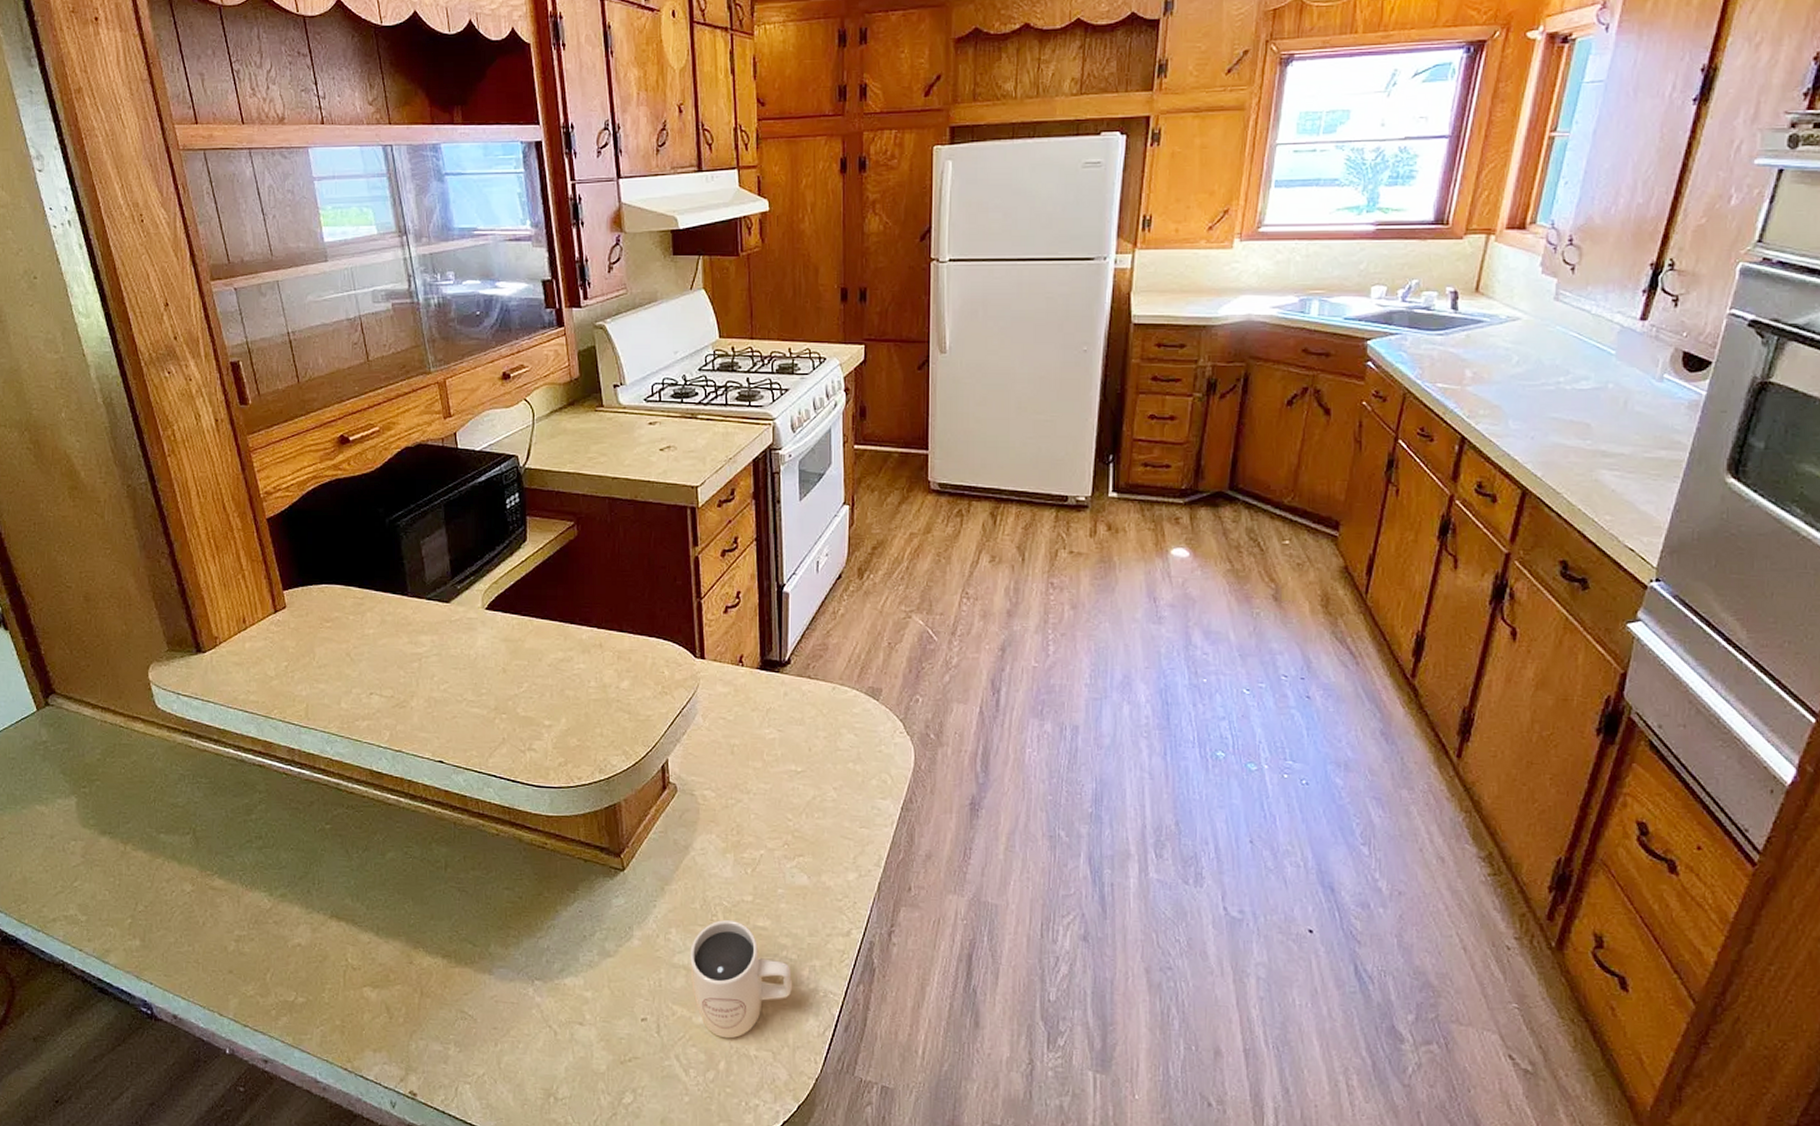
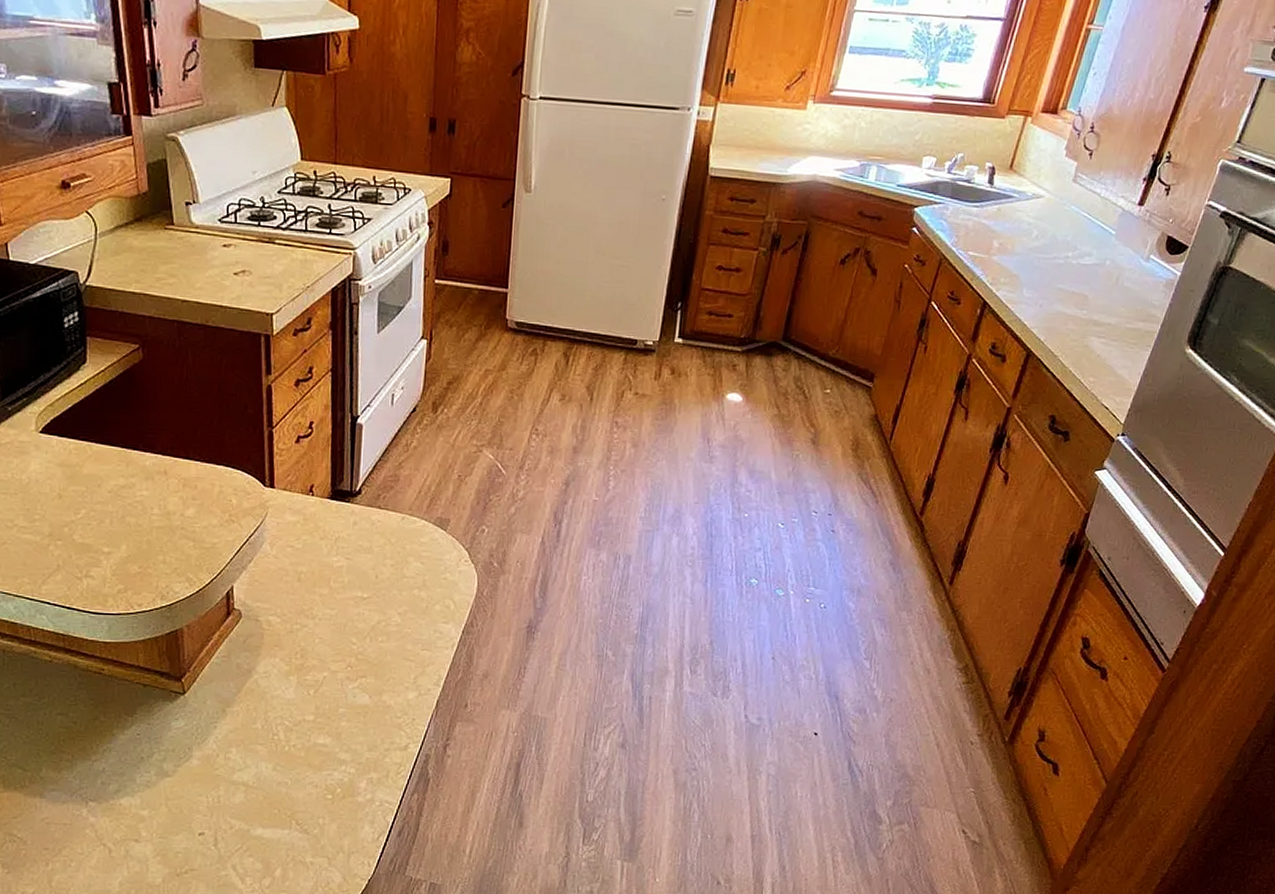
mug: present [690,919,793,1039] -> none [249,738,351,848]

